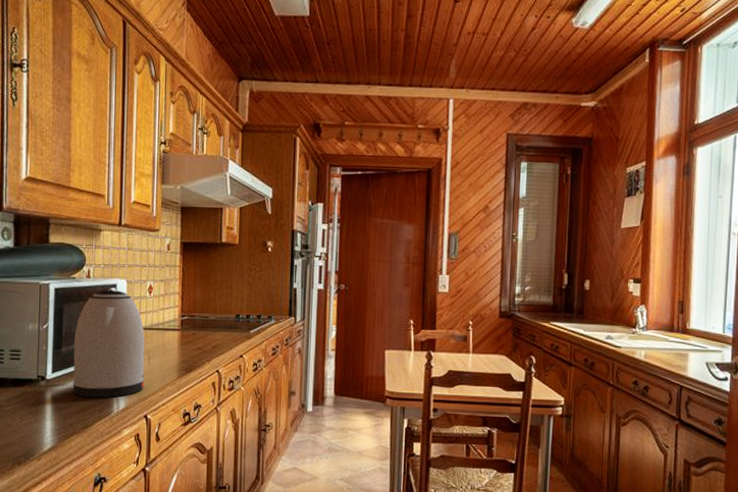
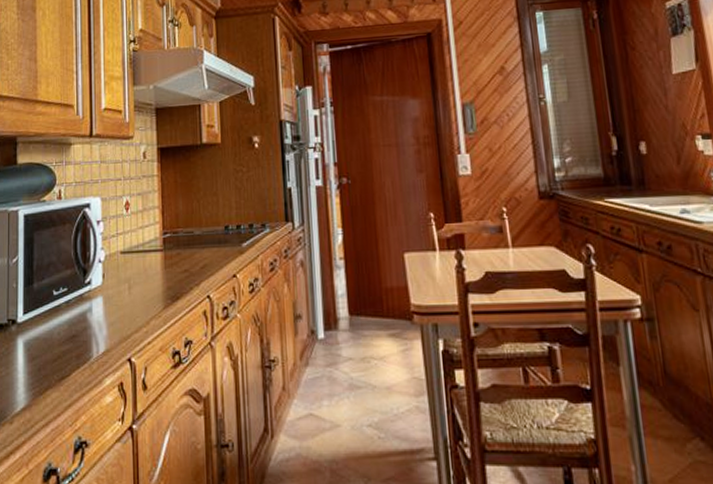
kettle: present [72,290,145,398] -> none [46,210,126,342]

